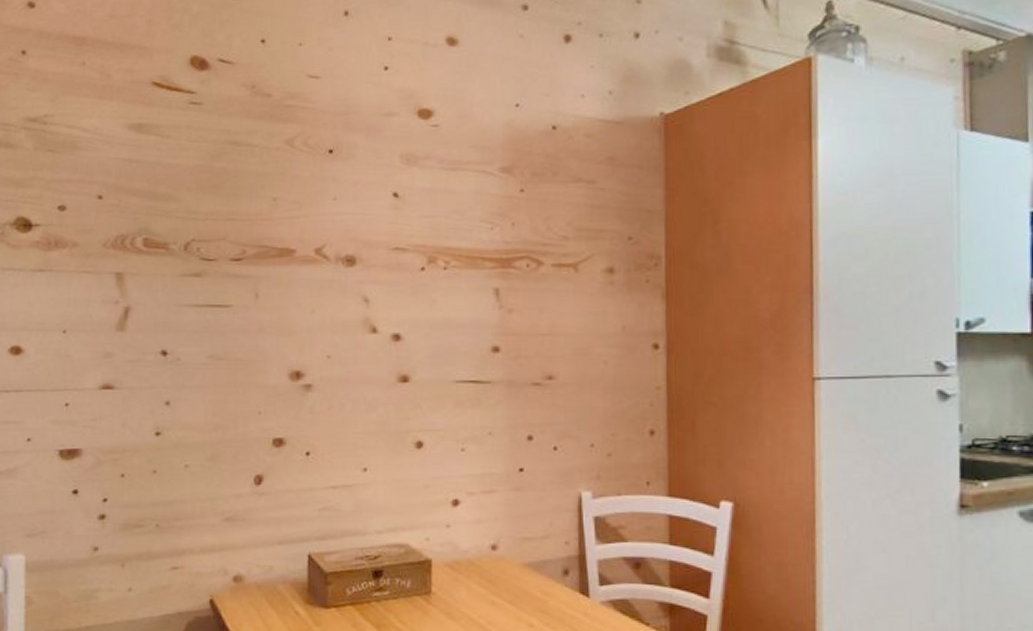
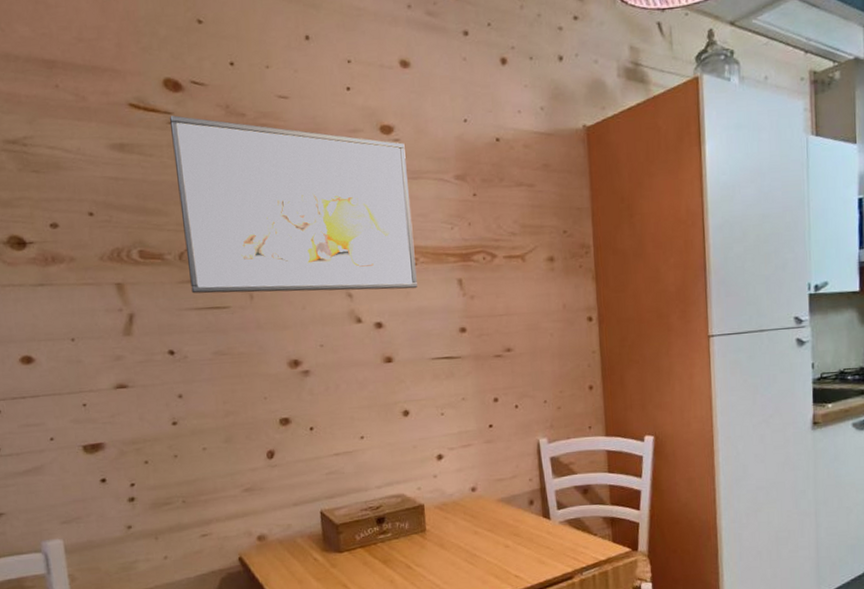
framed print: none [191,95,446,297] -> present [169,115,417,294]

